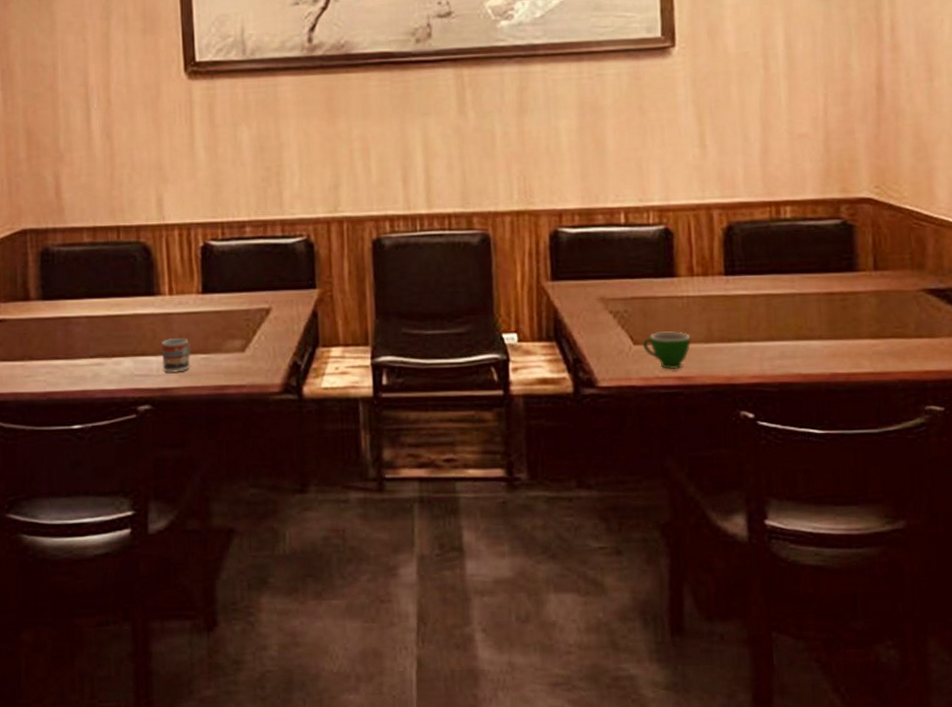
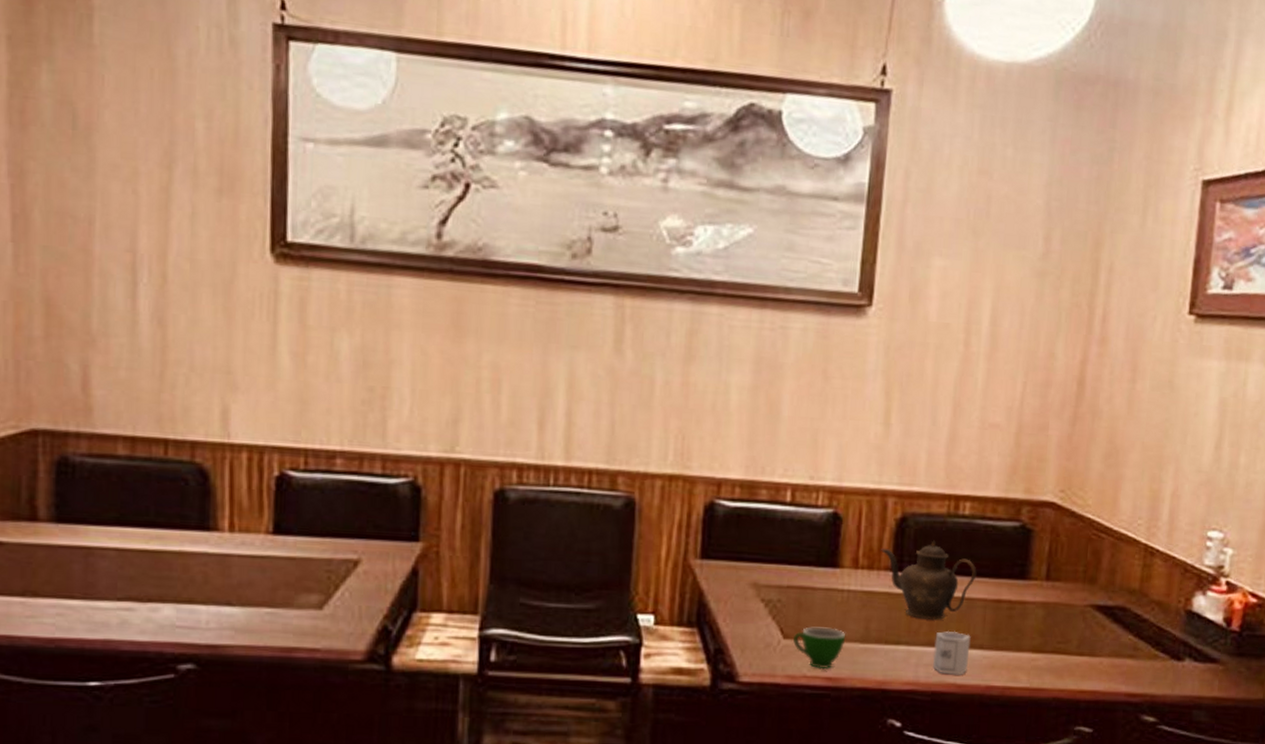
cup: present [161,337,191,373] -> none [213,584,253,627]
teapot: none [712,244,806,317] -> present [880,540,977,621]
cup: none [774,324,811,366] -> present [932,630,971,675]

